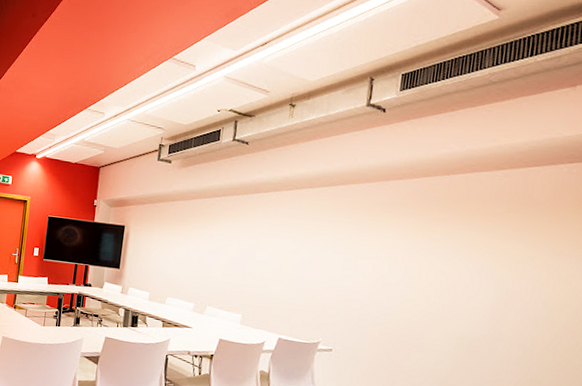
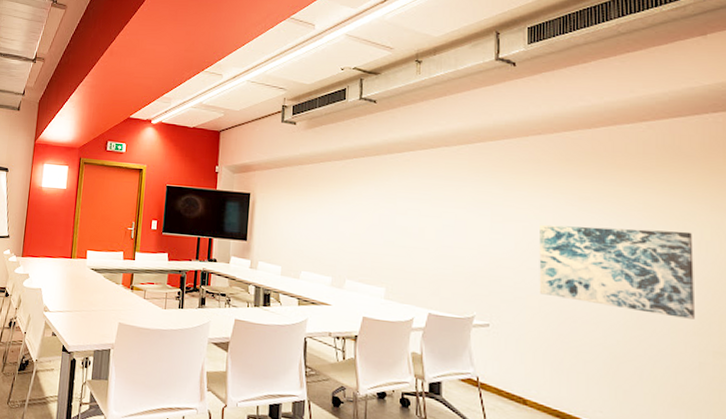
wall art: none [381,263,529,352] -> present [539,224,694,319]

